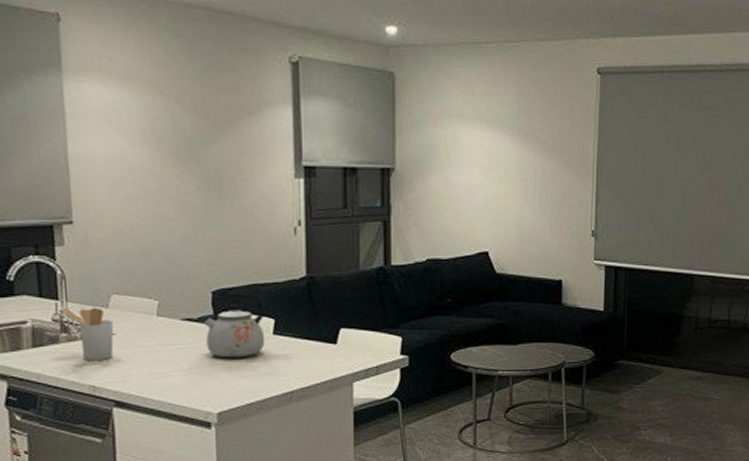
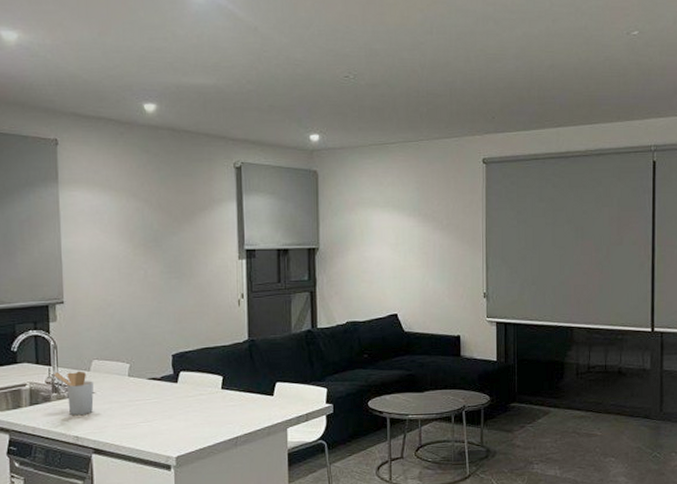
kettle: present [204,293,265,358] -> none [166,355,215,410]

